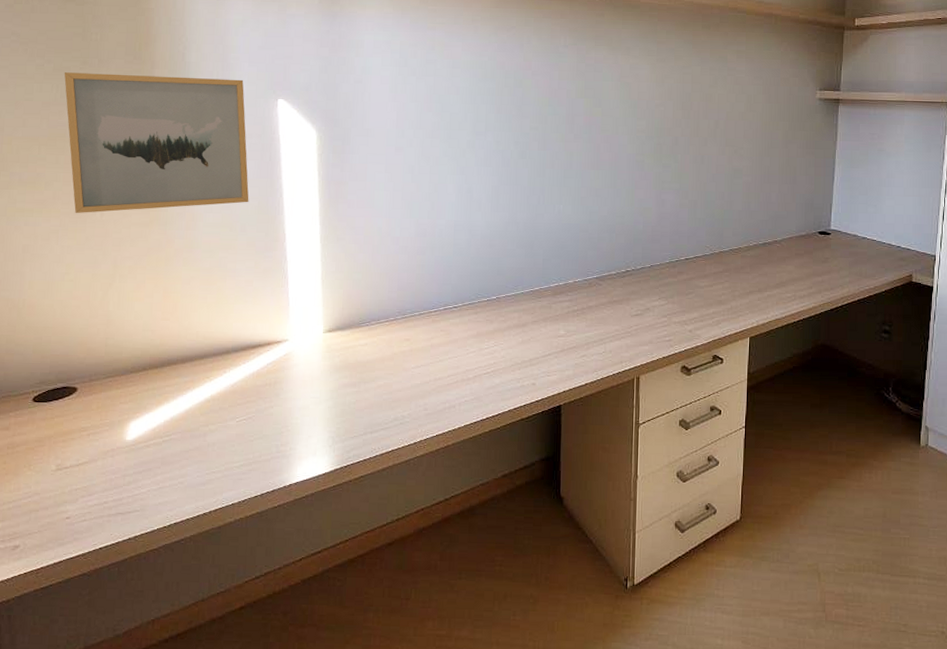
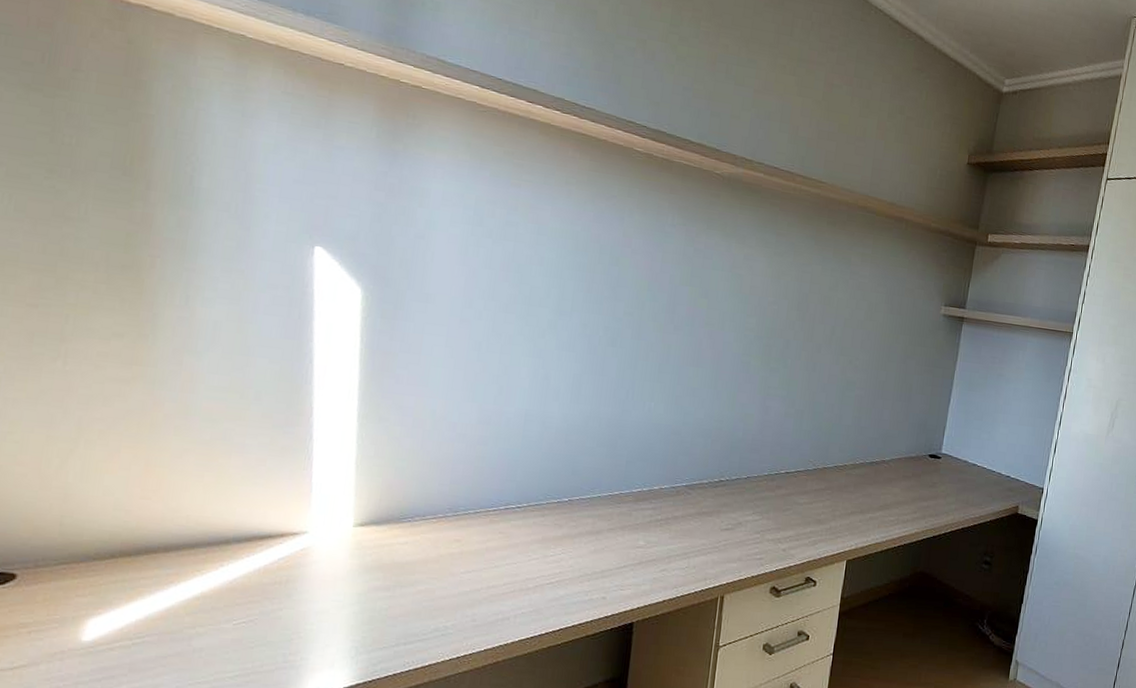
wall art: present [64,72,249,214] -> none [20,180,271,367]

